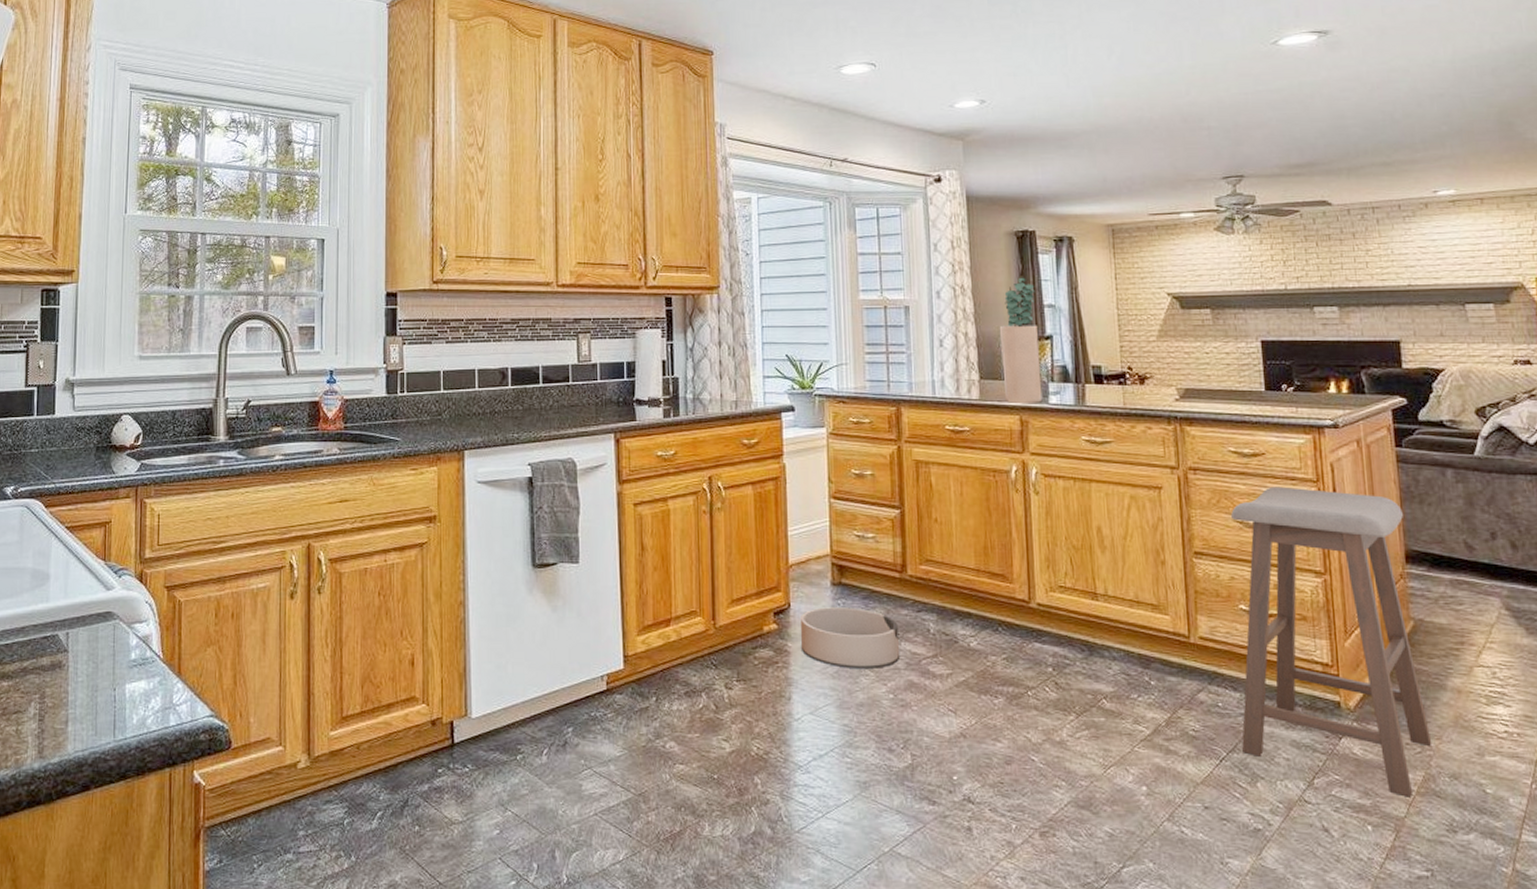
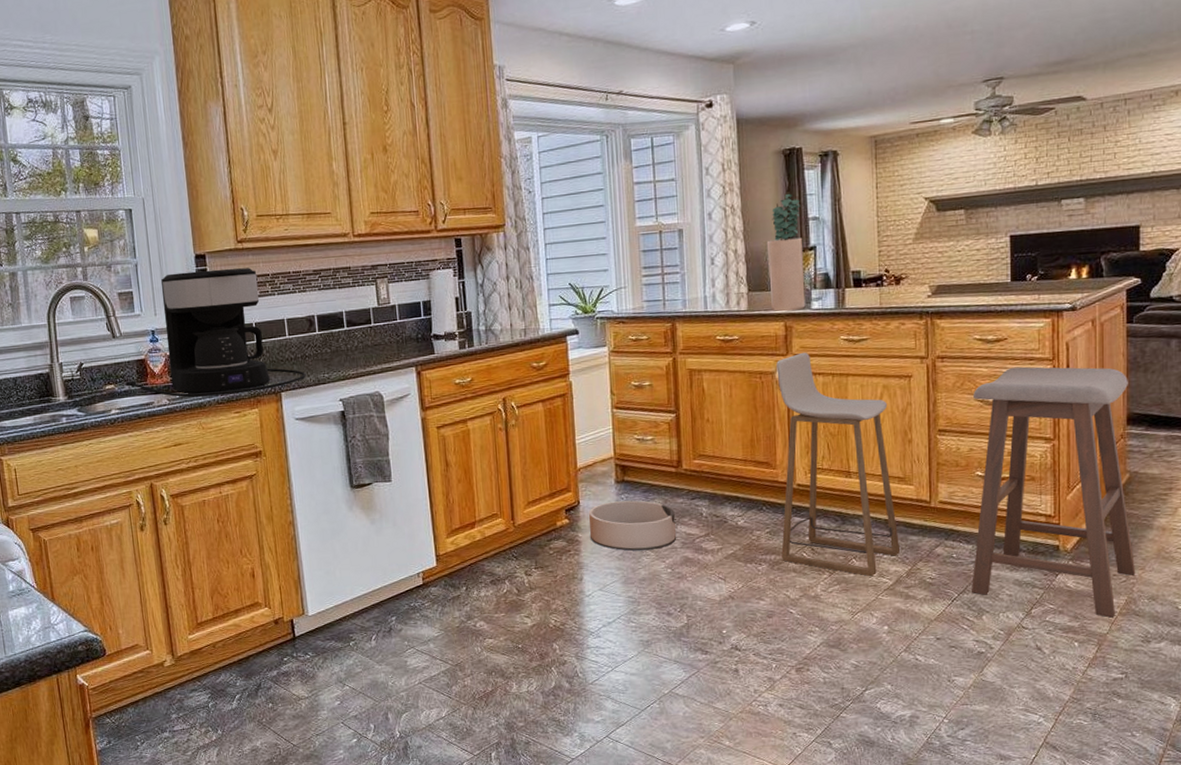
coffee maker: none [294,310,493,448] -> present [125,268,306,398]
bar stool: none [1012,451,1158,723] -> present [776,352,901,577]

